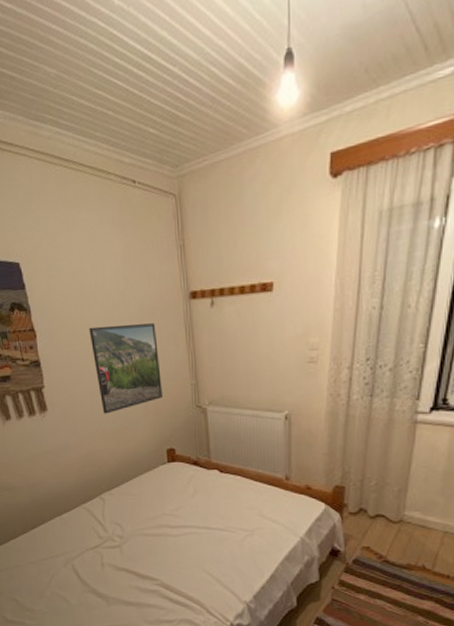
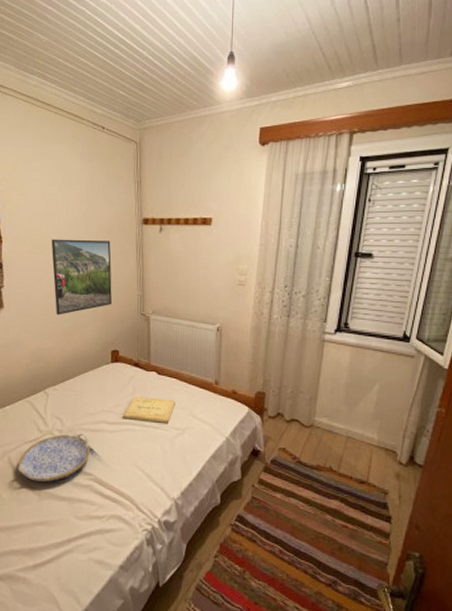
serving tray: none [82,538,155,588] -> present [18,433,91,482]
book: none [185,497,242,525] -> present [123,396,175,423]

